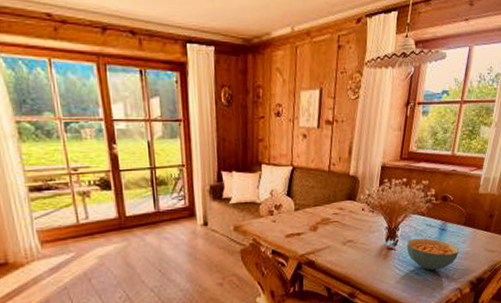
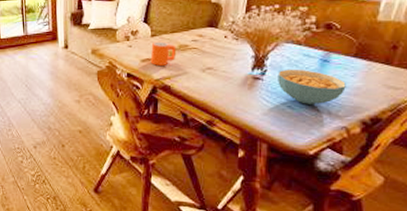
mug: none [294,215,319,241] -> present [150,41,177,66]

